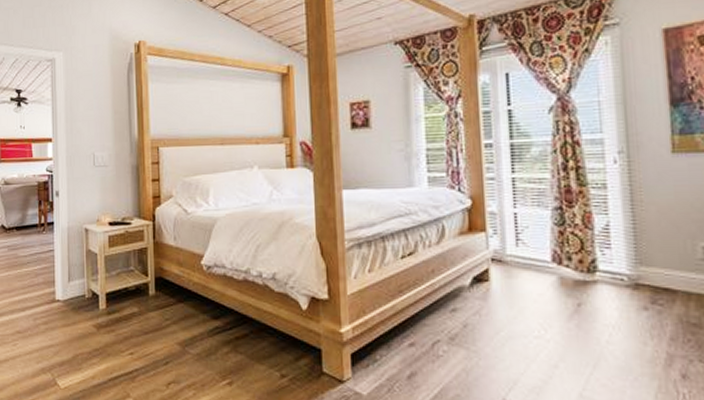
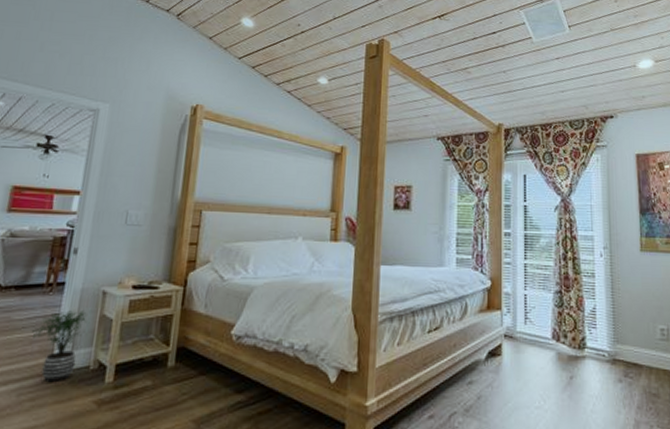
potted plant: none [34,247,77,309] -> present [31,310,87,383]

